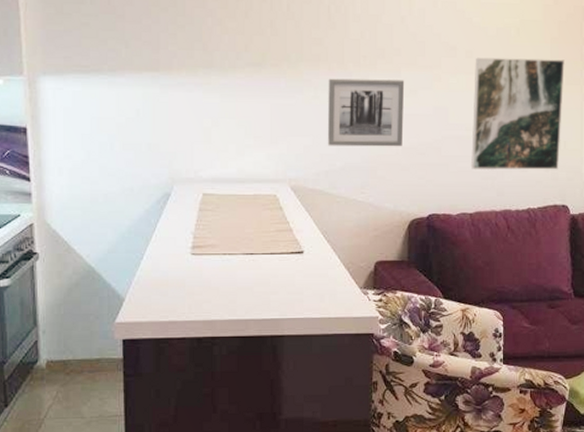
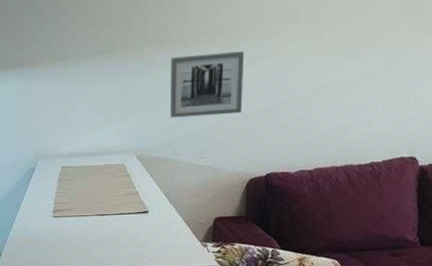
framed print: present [470,57,564,170] -> none [310,11,418,130]

